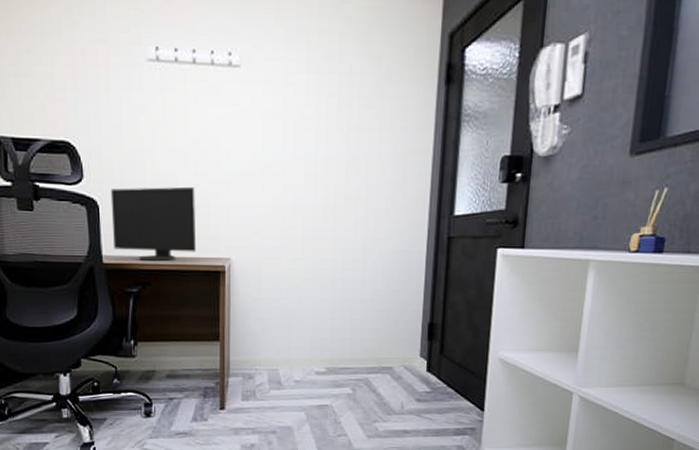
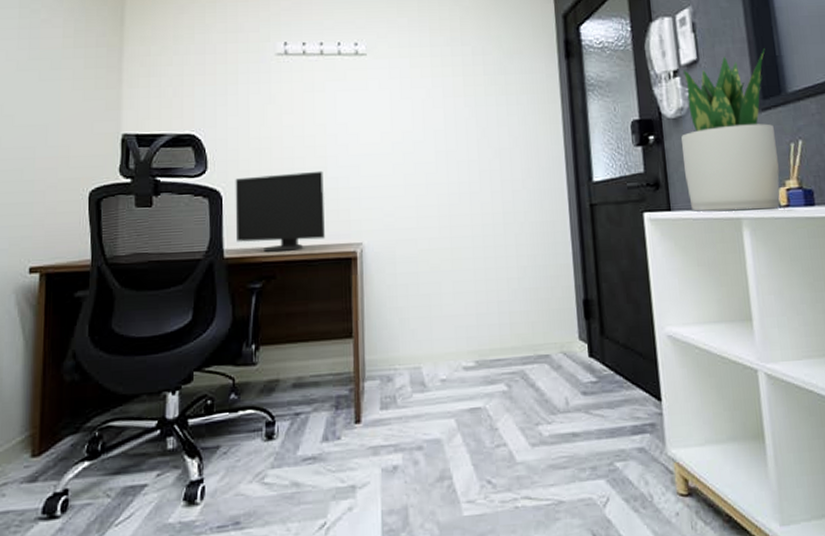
planter: none [544,85,656,253] -> present [681,47,780,212]

